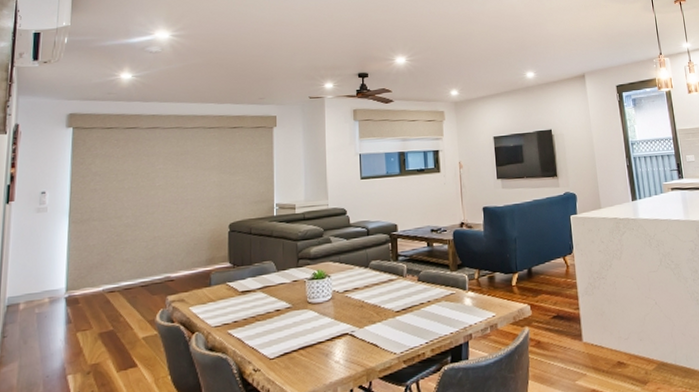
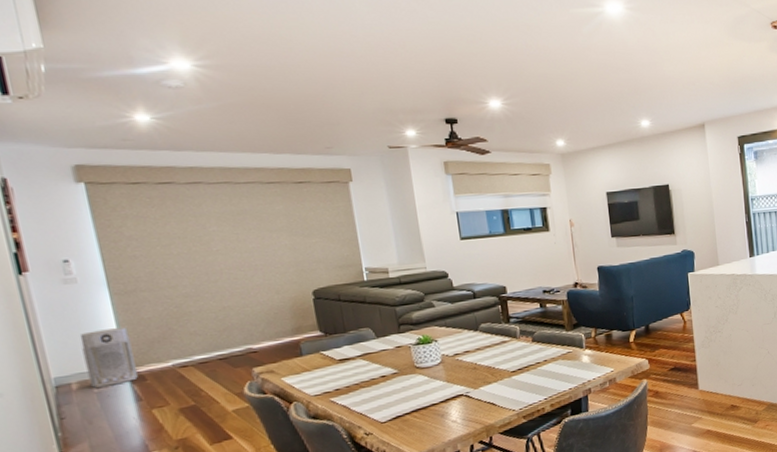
air purifier: none [34,253,75,309] -> present [79,327,138,388]

